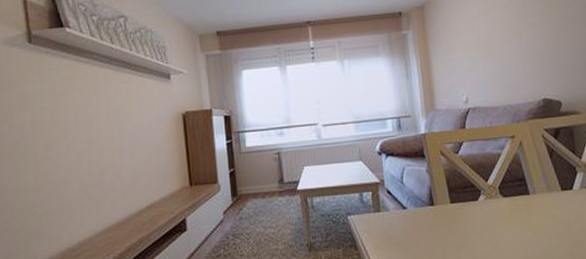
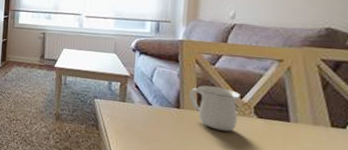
mug: none [440,174,487,219] -> present [189,85,240,132]

